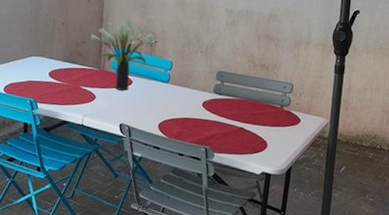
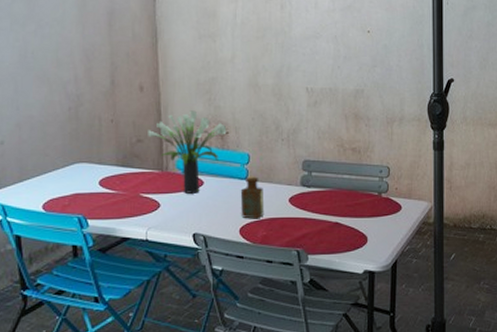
bottle: none [161,80,182,118] -> present [240,176,265,219]

